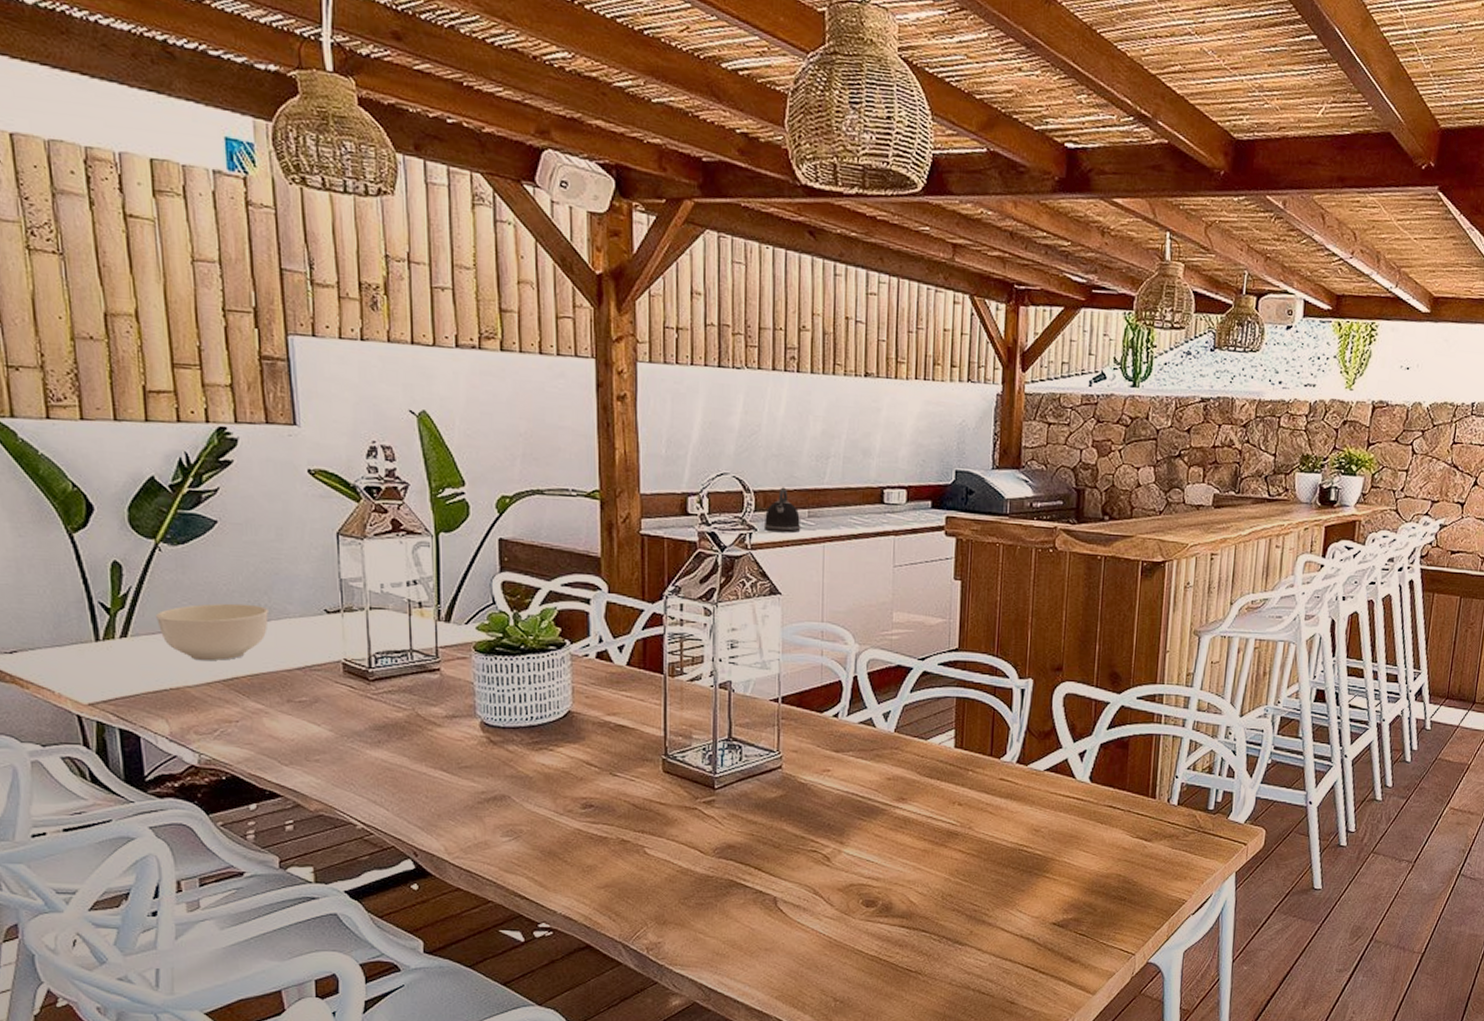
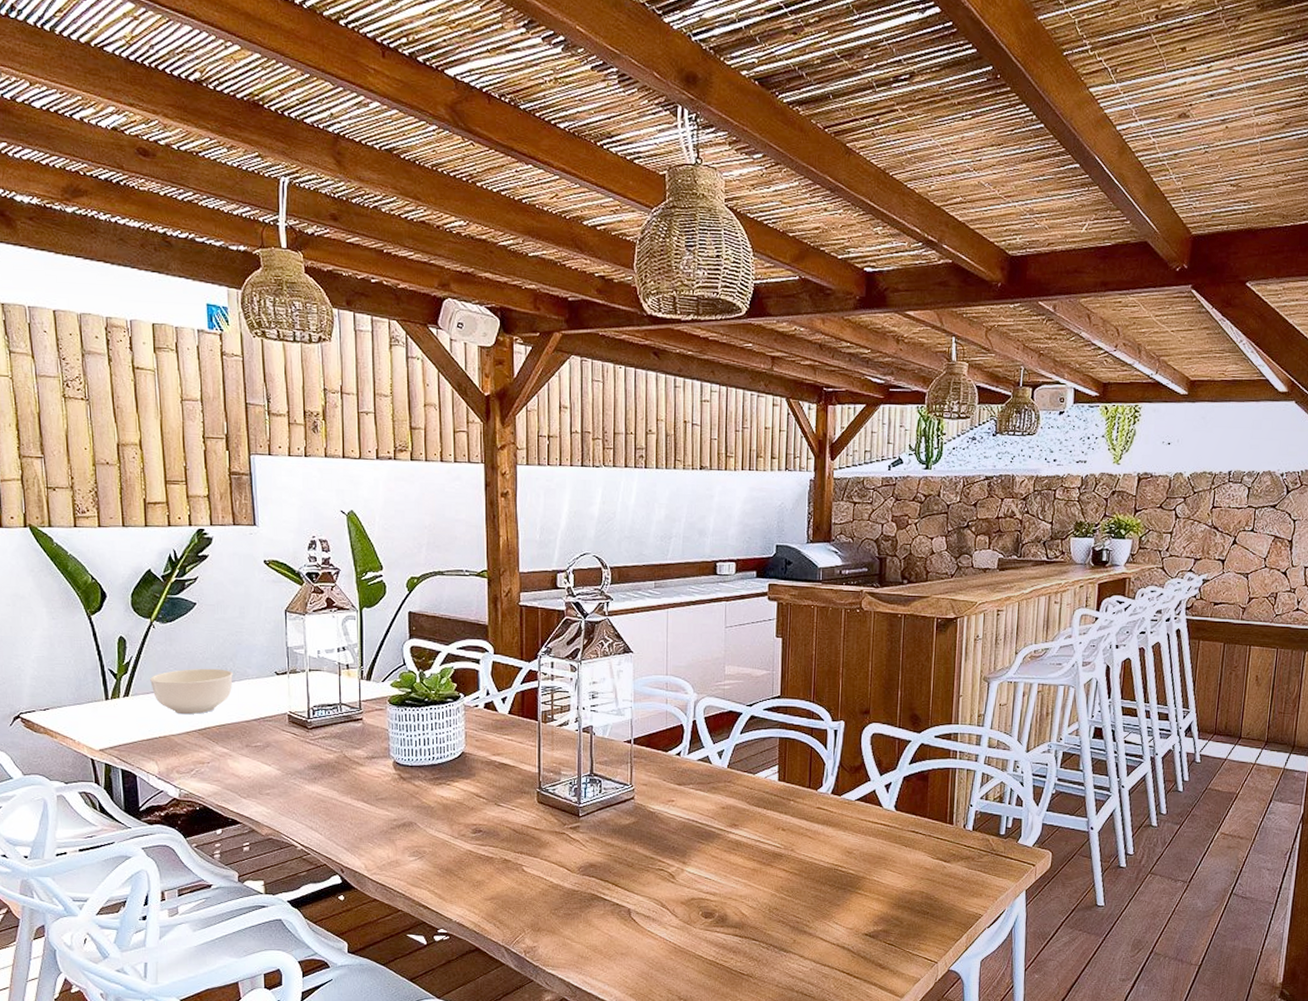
kettle: present [763,487,801,533] -> none [618,563,649,601]

